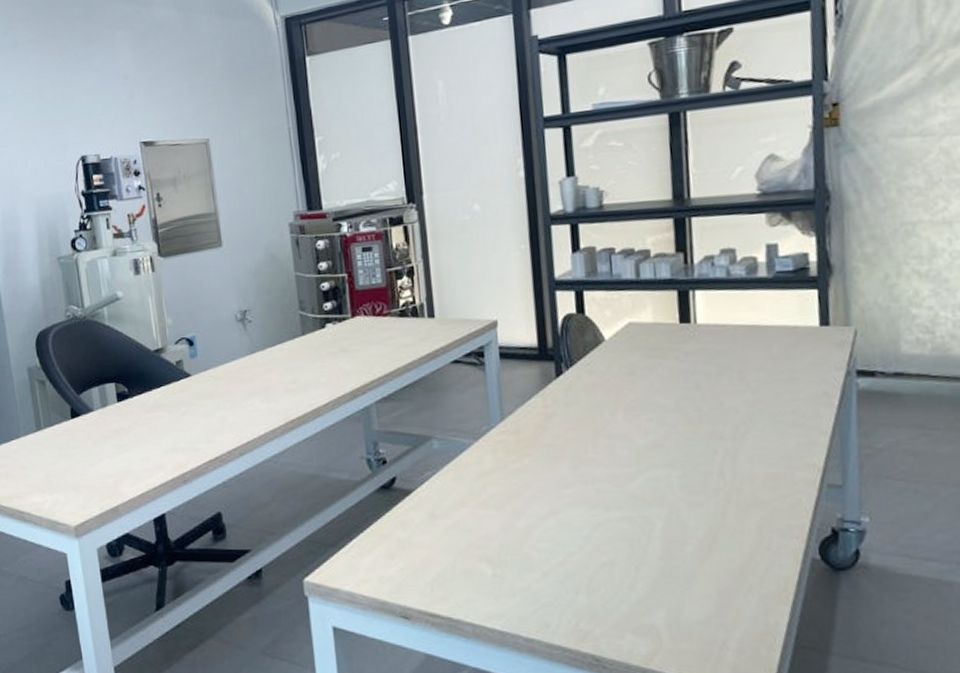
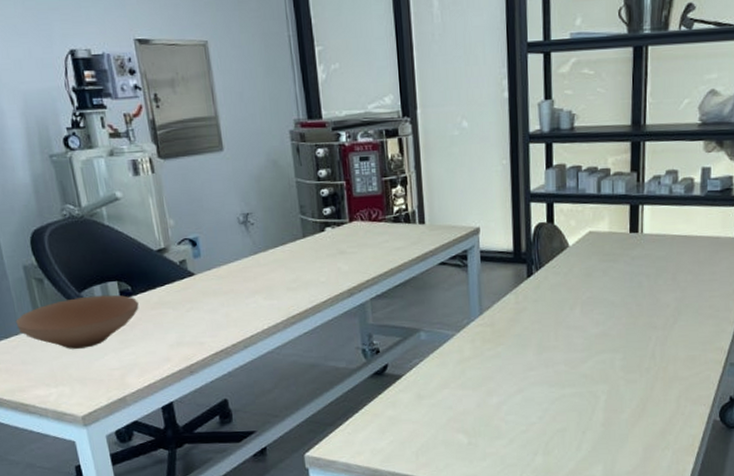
wooden bowl: none [17,397,135,454] -> present [15,294,139,349]

